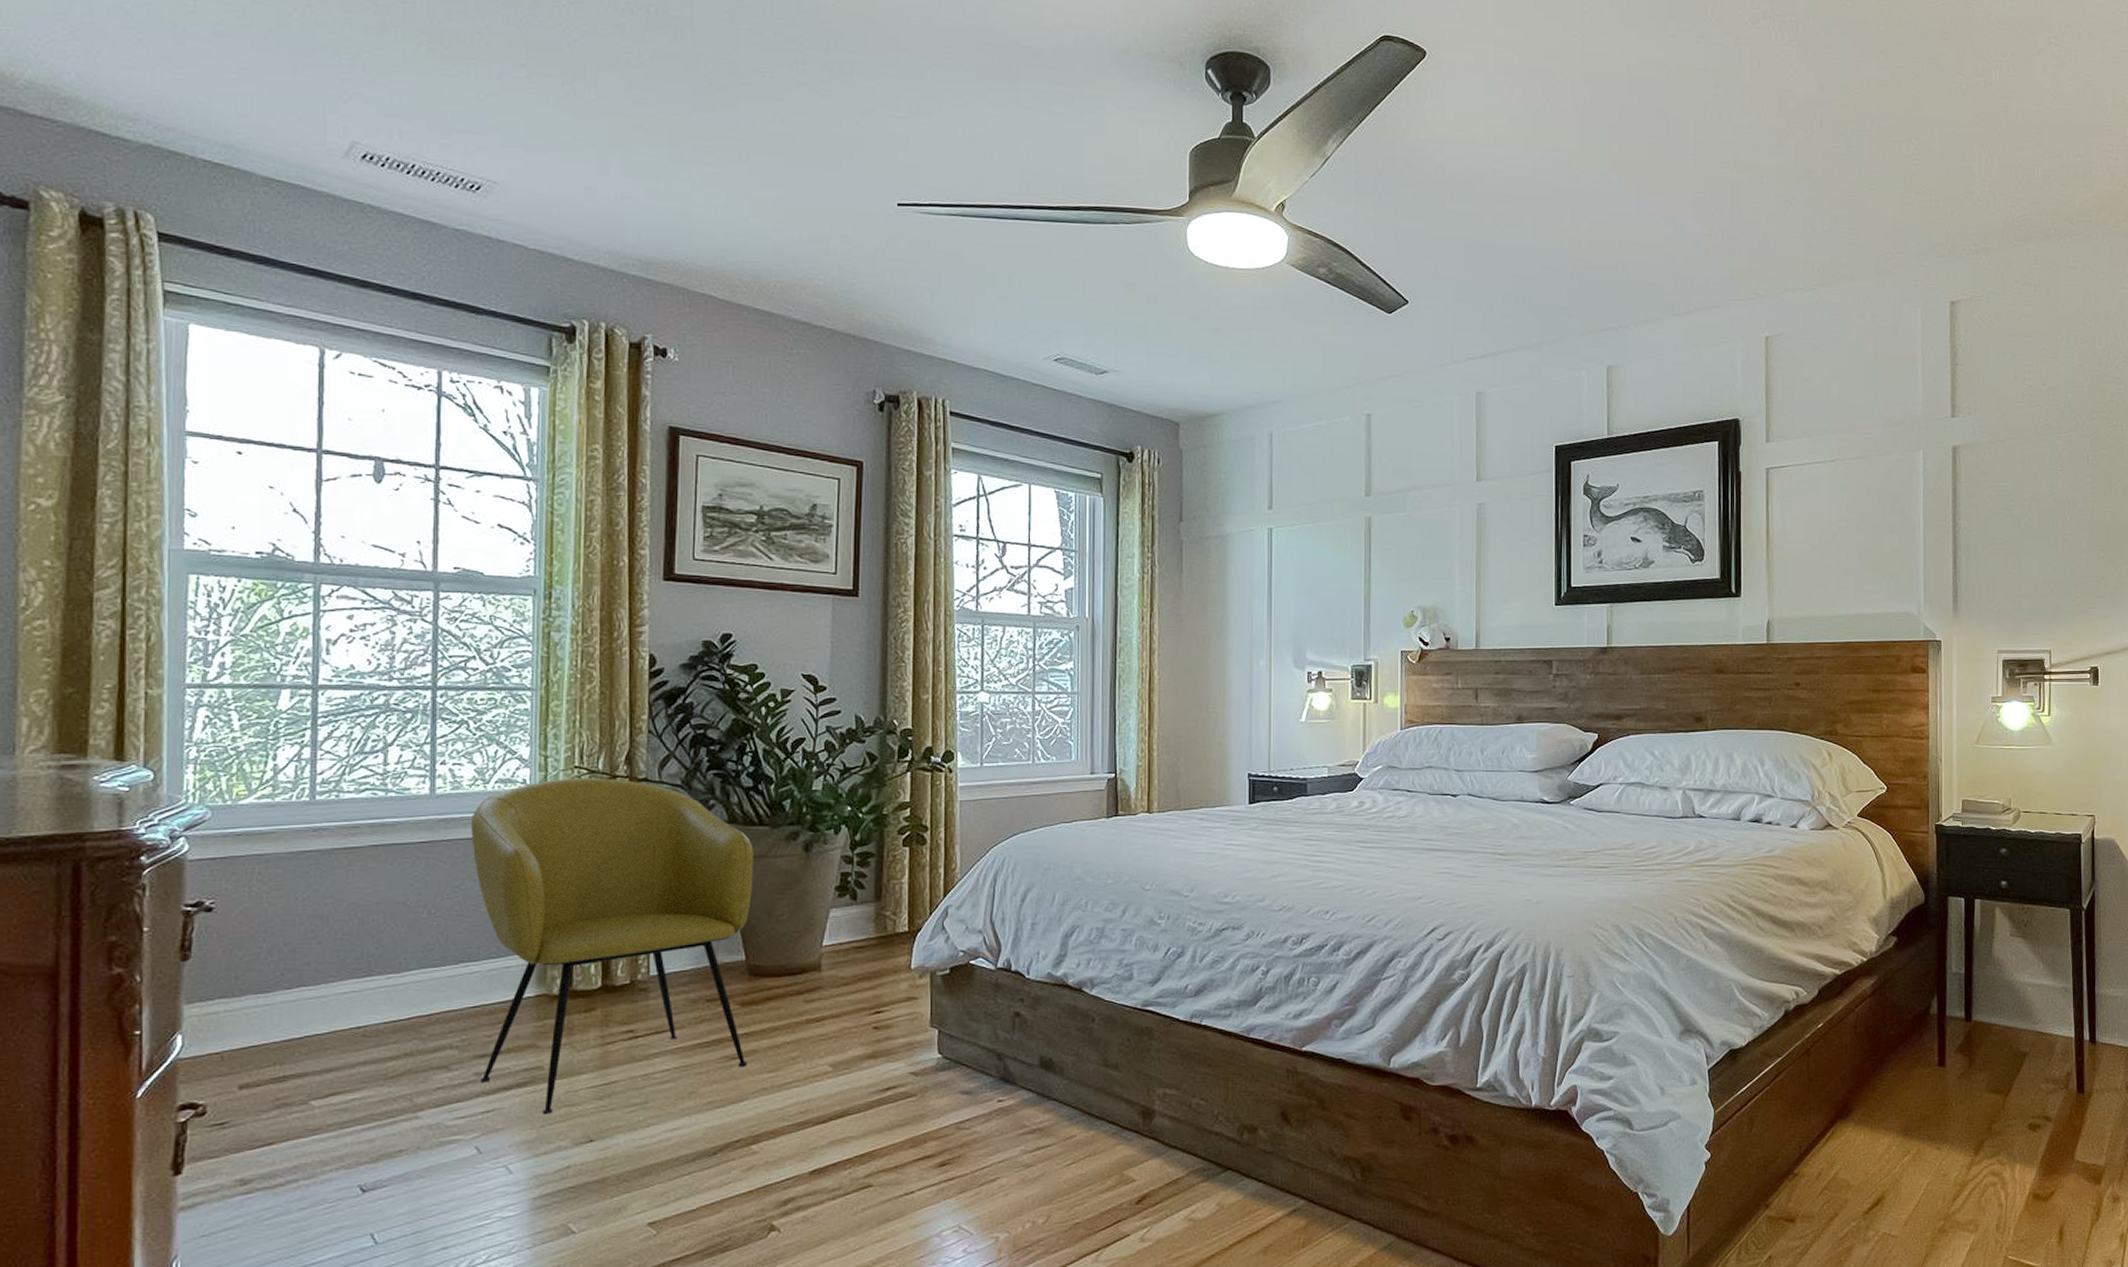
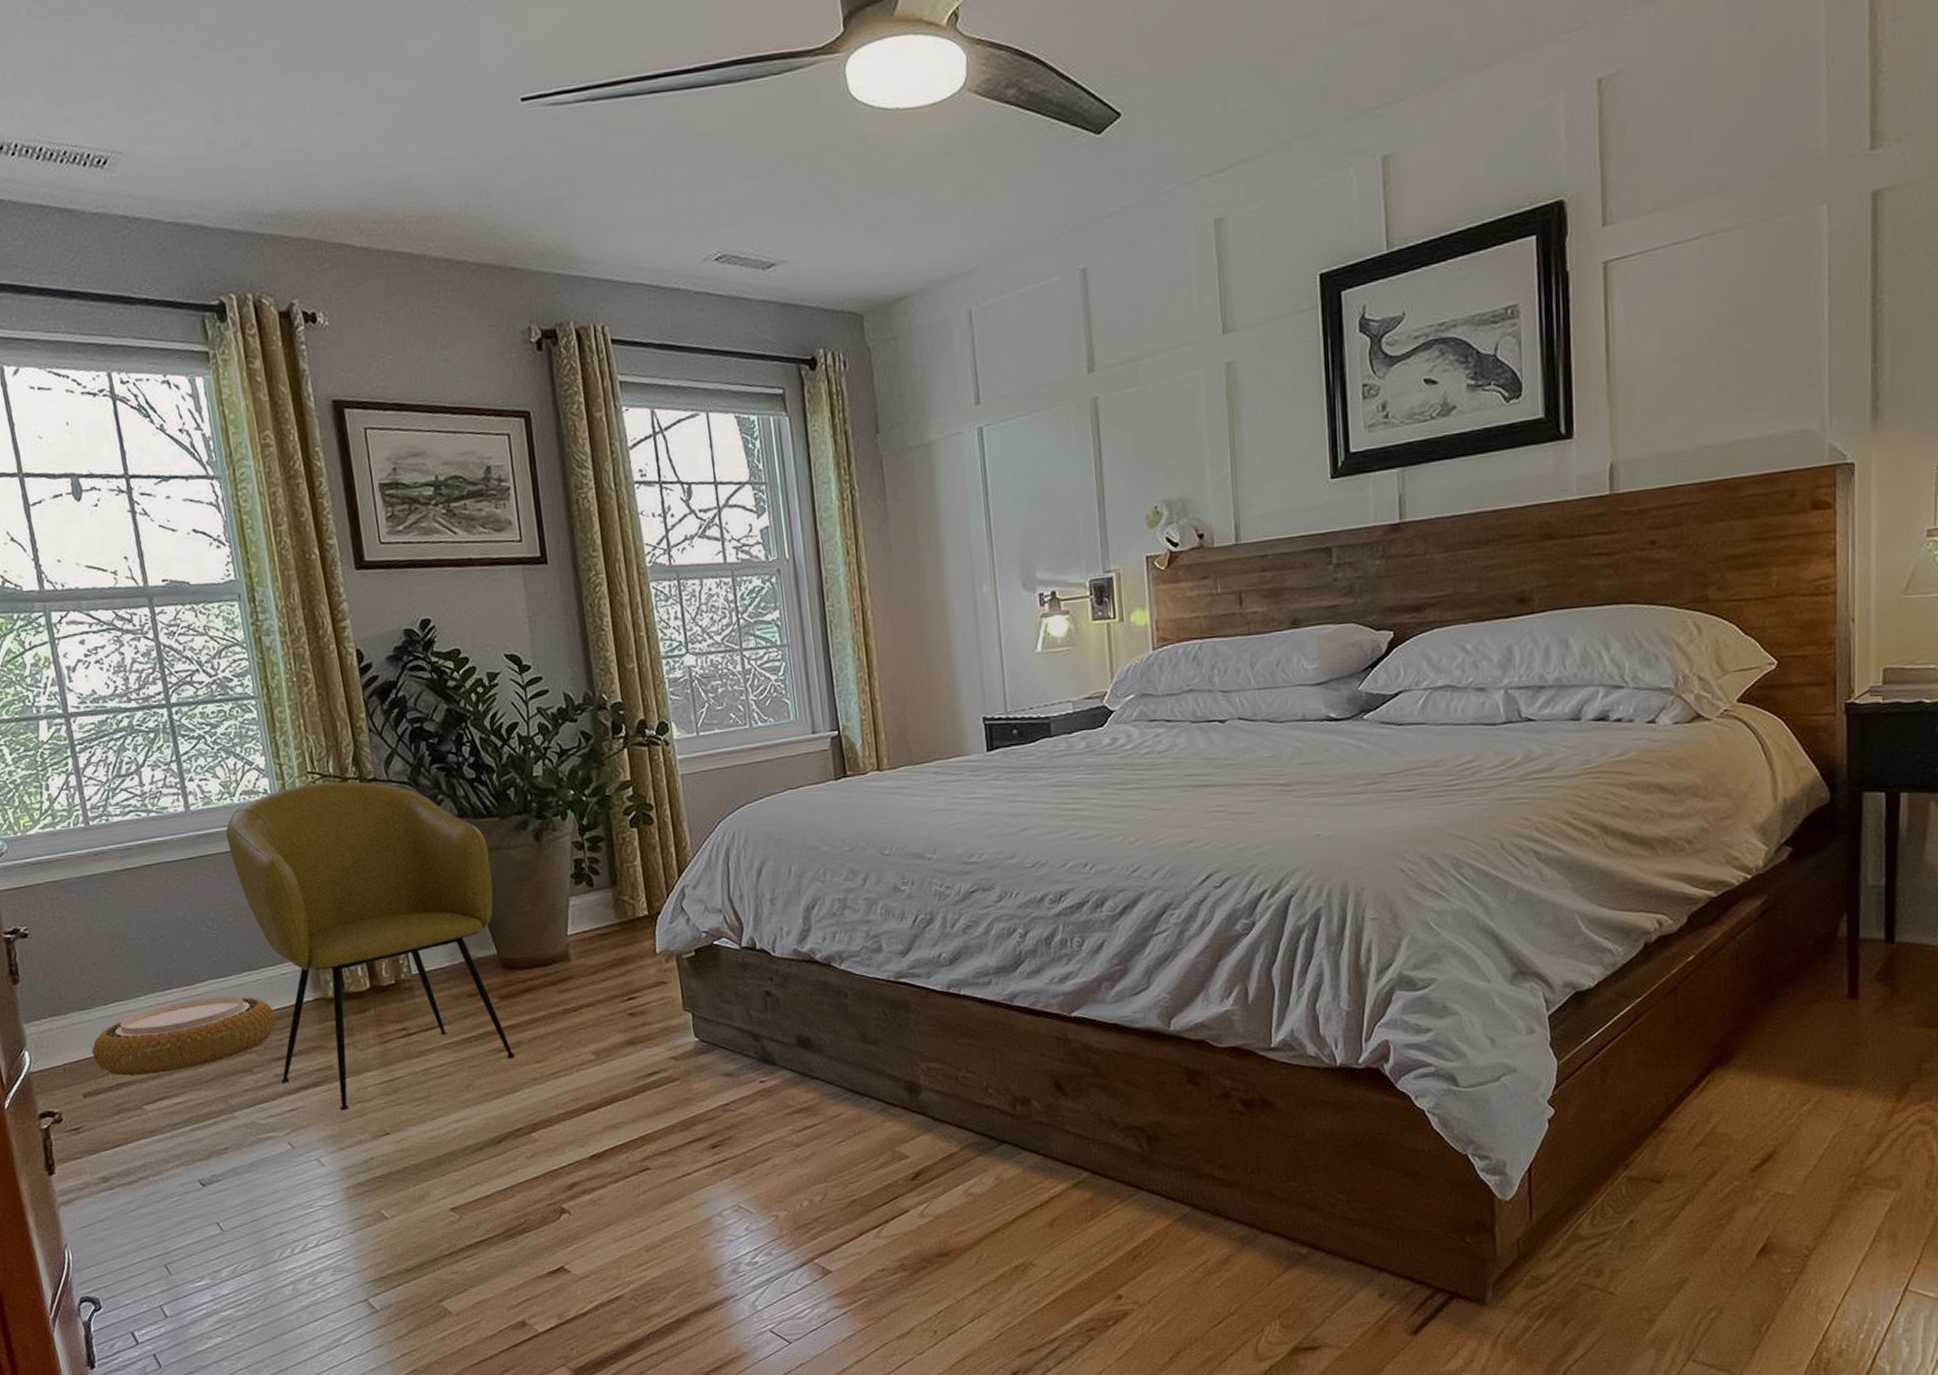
woven basket: none [260,988,489,1067] -> present [91,996,277,1076]

